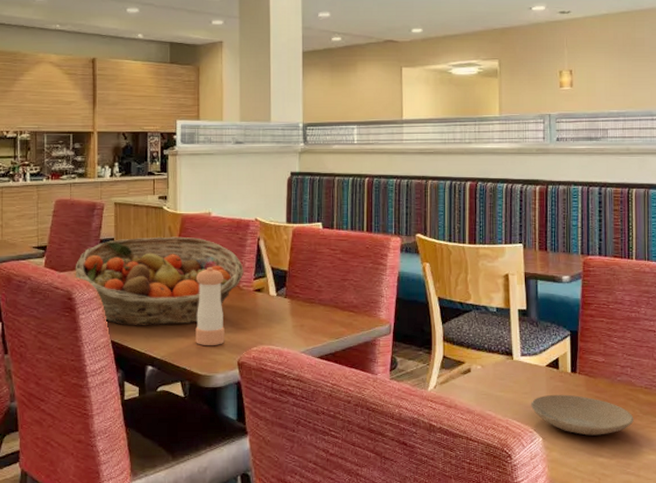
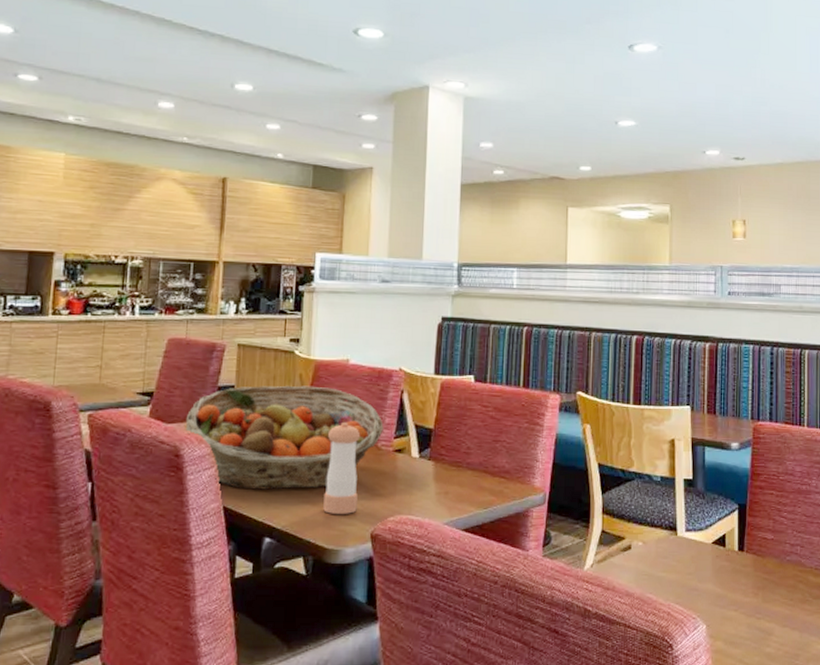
plate: present [531,394,634,436] -> none [695,575,803,622]

